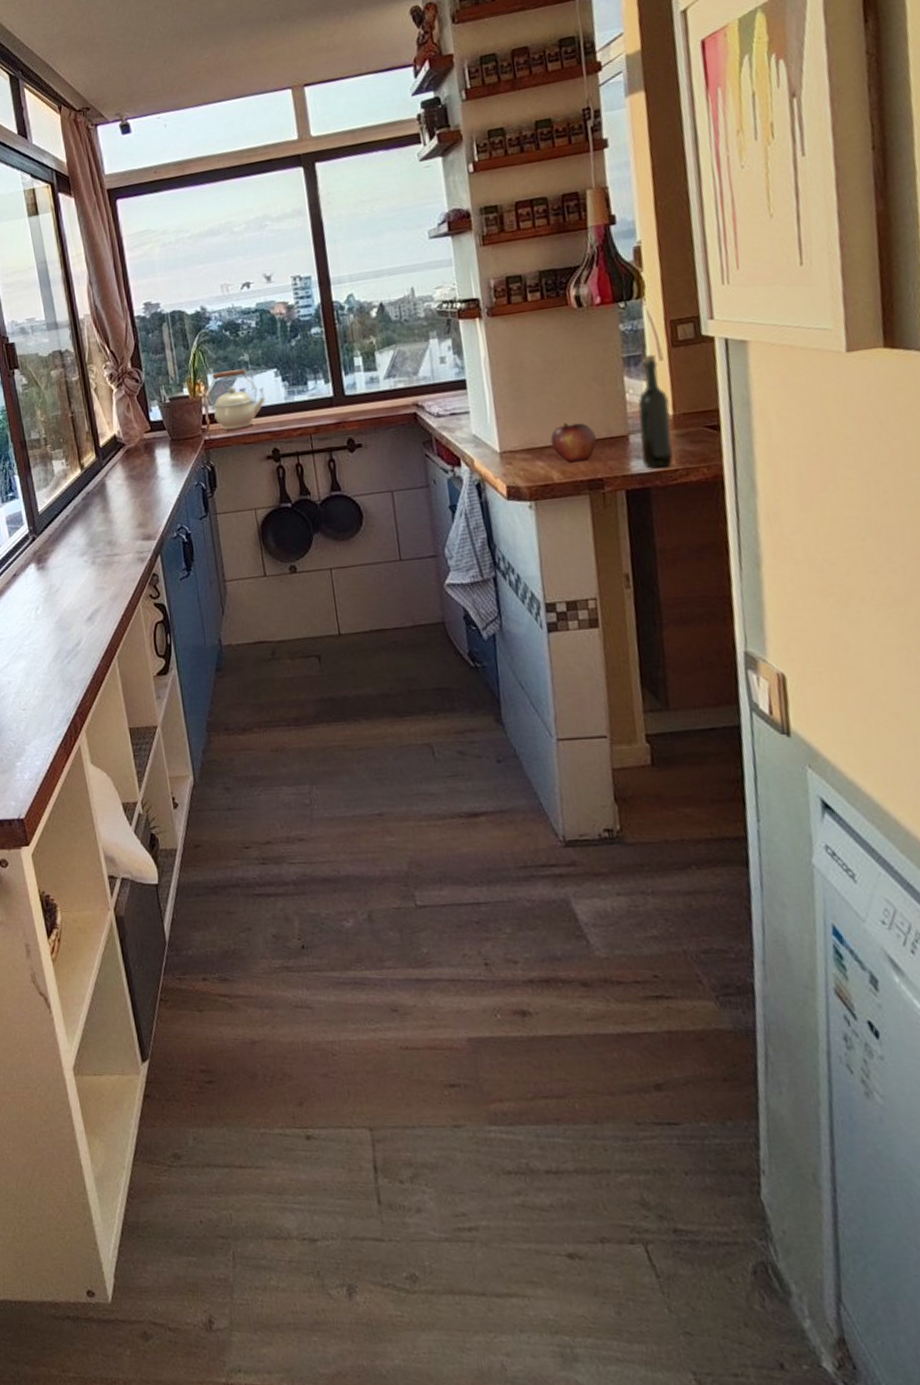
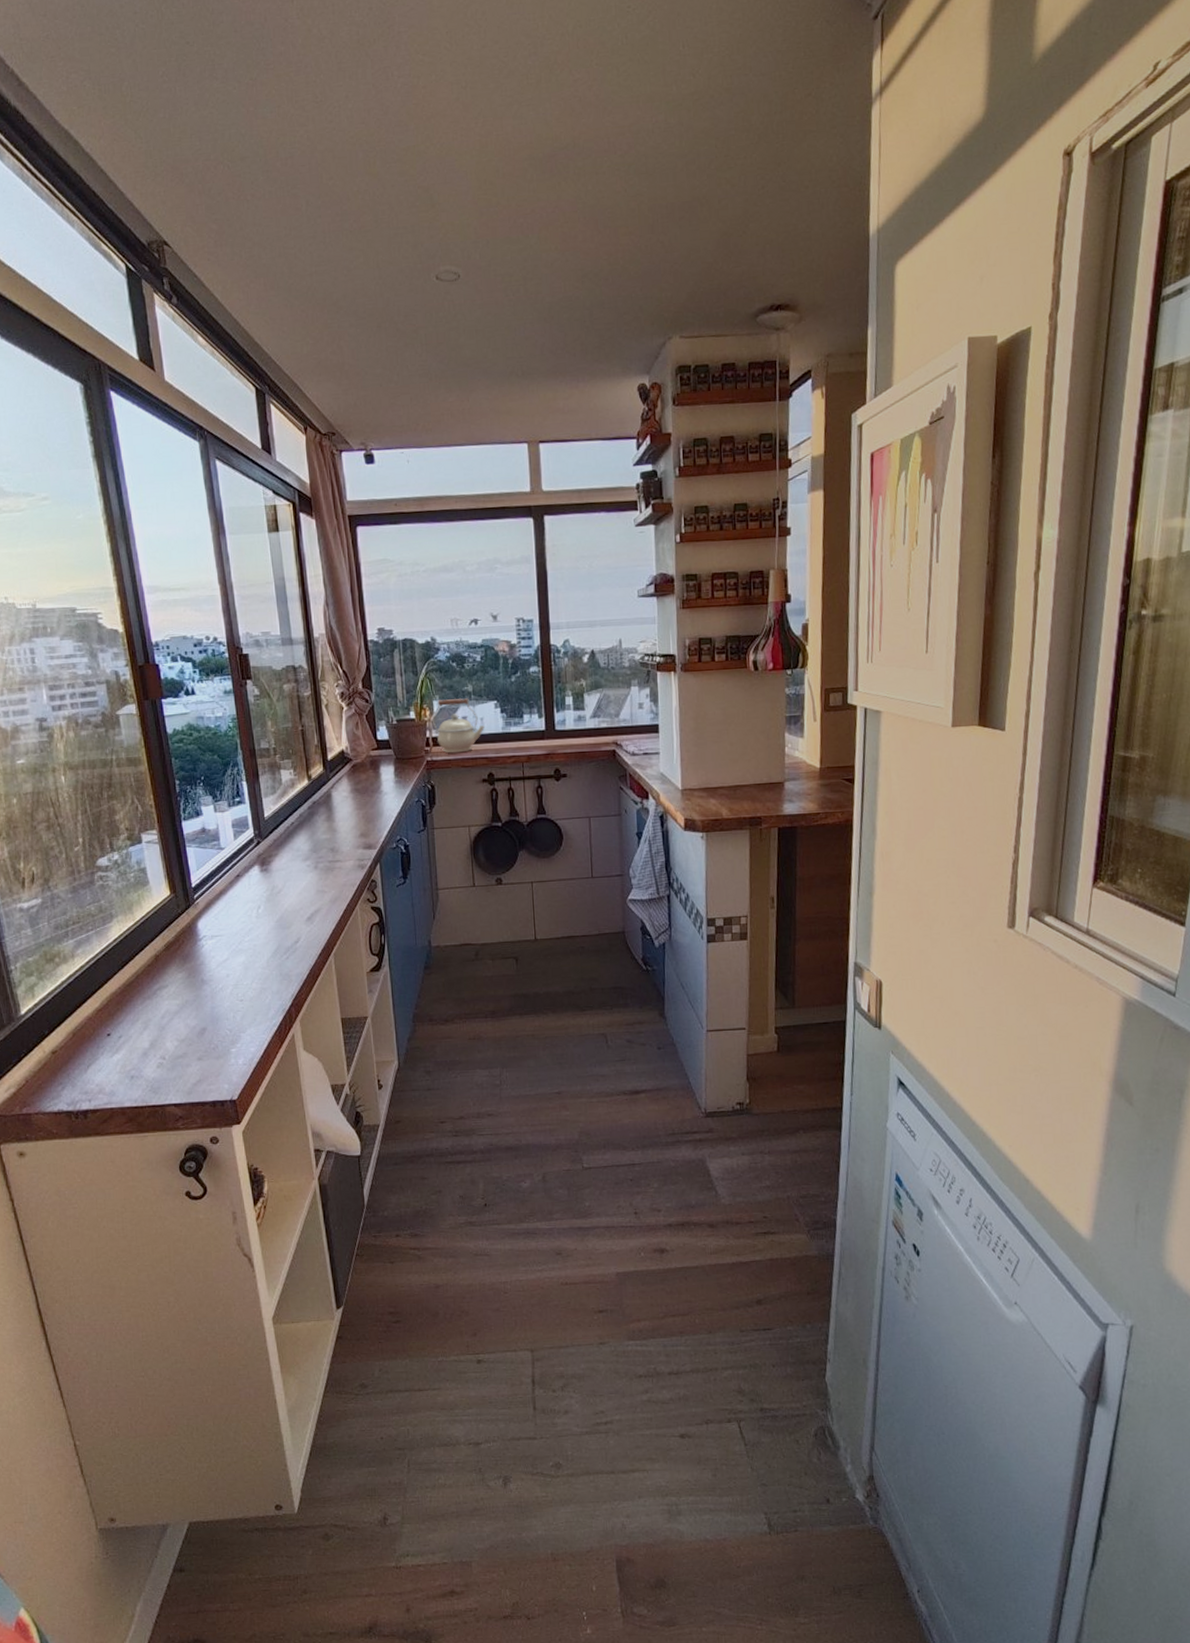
fruit: present [550,422,597,463] -> none [723,767,760,802]
wine bottle: present [637,354,674,469] -> none [793,716,819,812]

